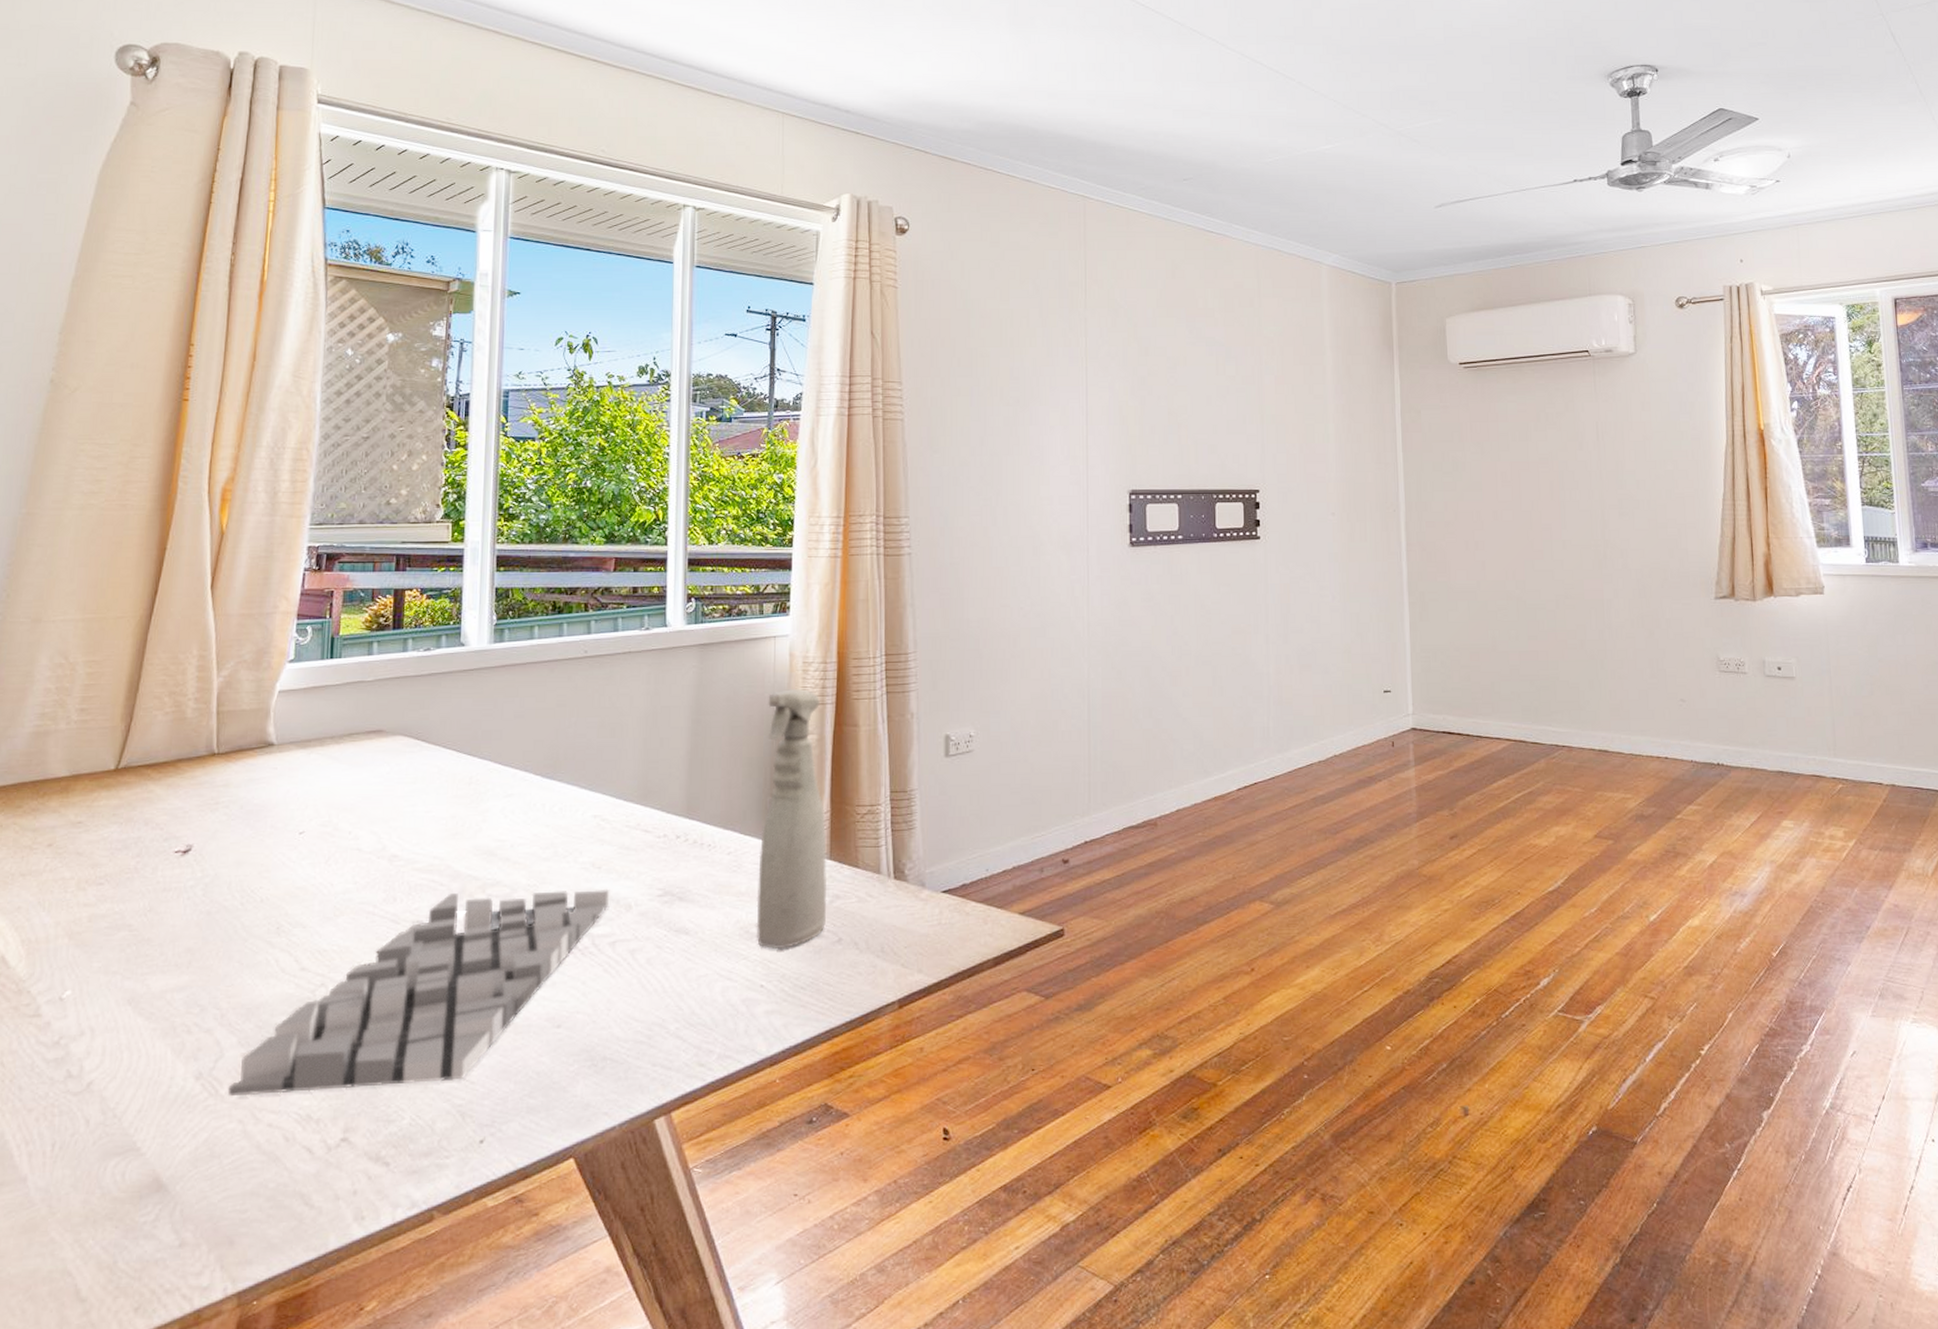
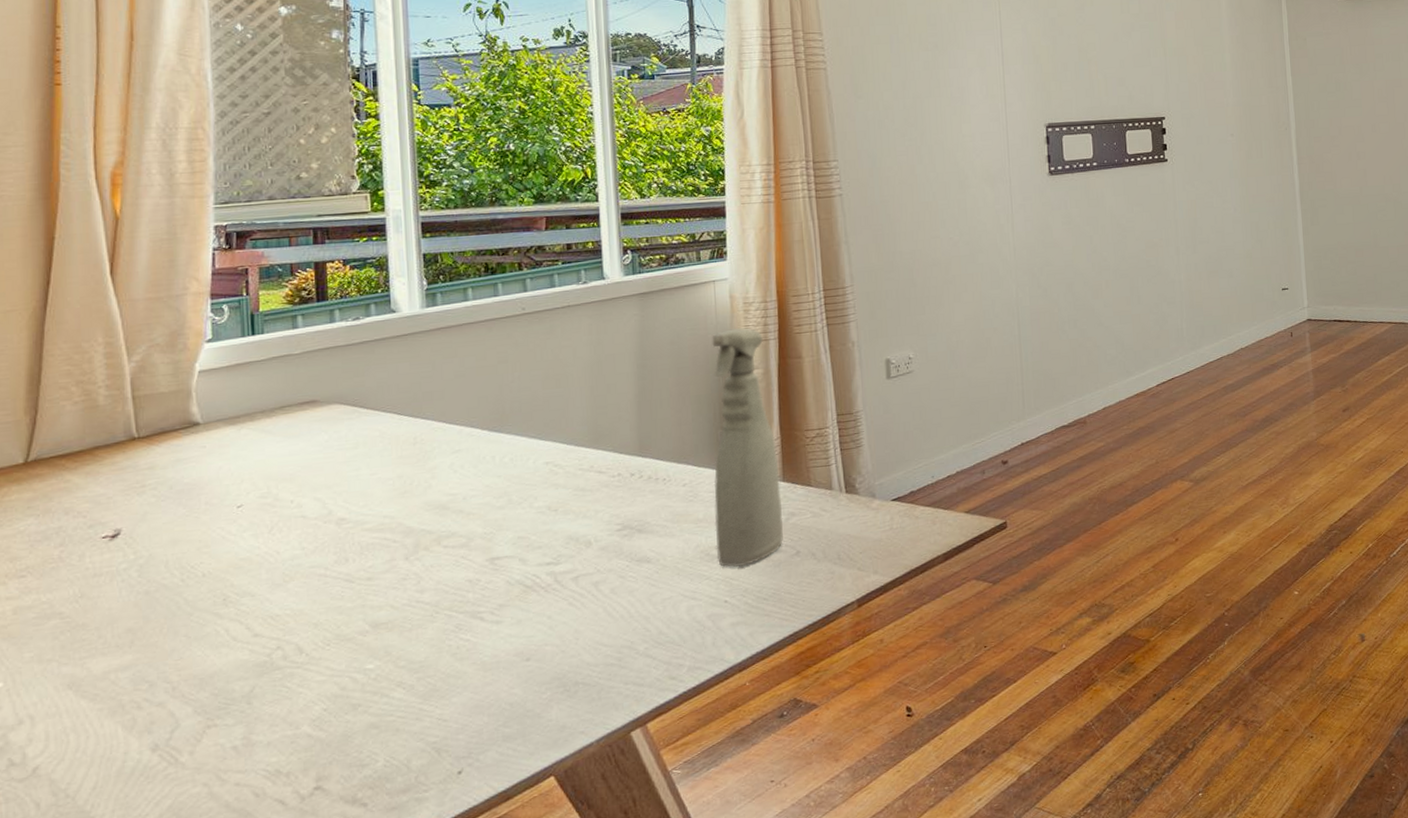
keyboard: present [227,888,610,1097] -> none [188,529,569,763]

